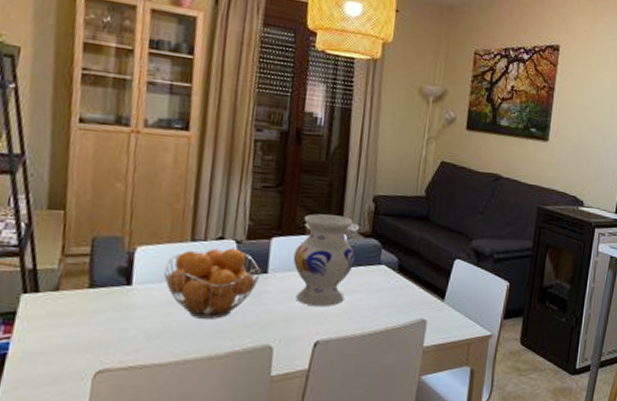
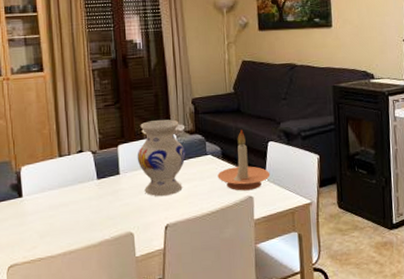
fruit basket: present [164,248,262,319] -> none [44,158,115,217]
candle holder: none [388,240,451,313] -> present [217,129,271,191]

